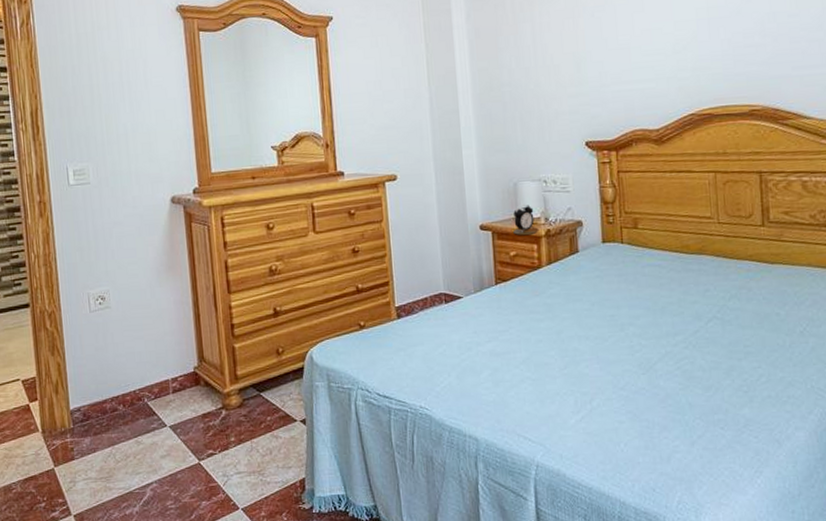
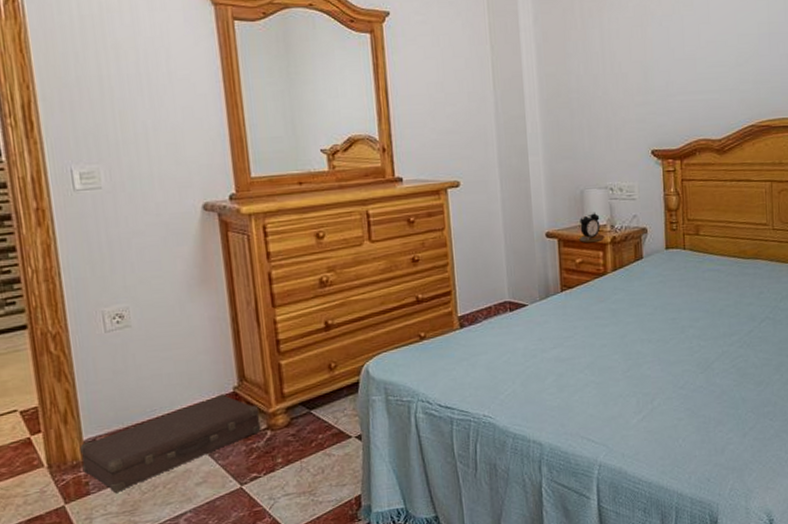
suitcase: none [67,373,217,459] -> present [79,394,261,493]

